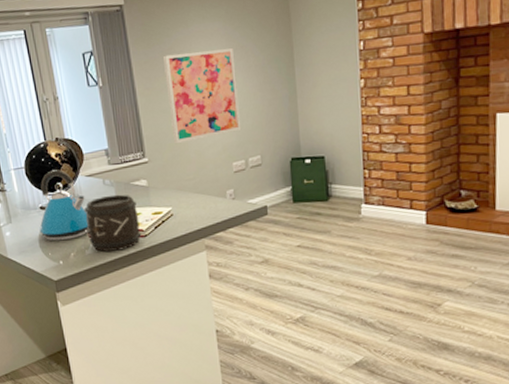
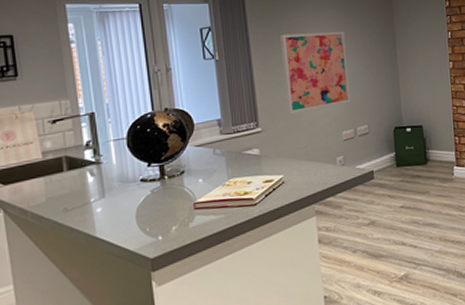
kettle: present [39,170,89,241] -> none [138,140,195,216]
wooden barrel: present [84,194,142,252] -> none [191,163,251,224]

